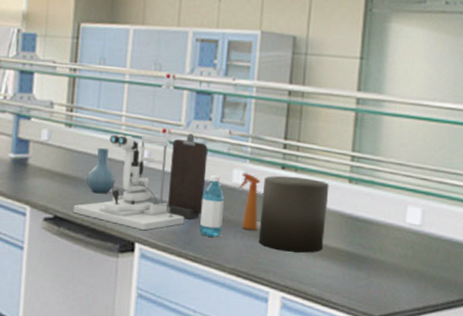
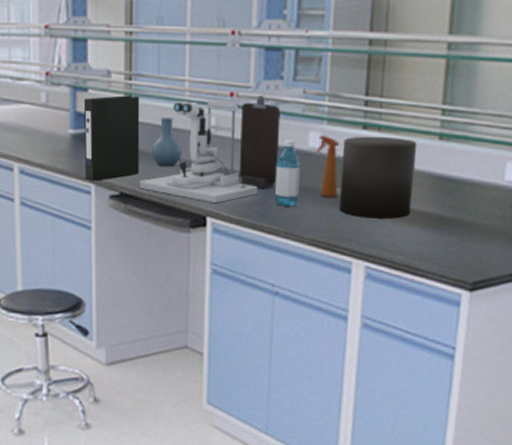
binder: none [21,125,79,204] -> present [84,95,140,181]

